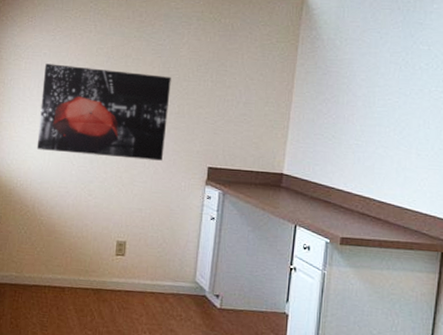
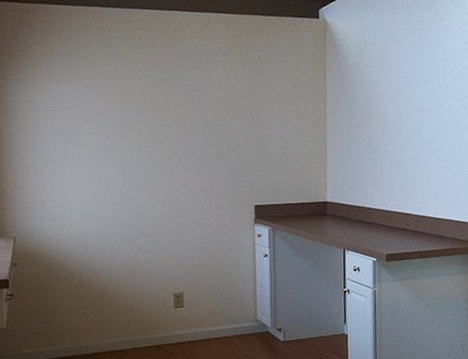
wall art: present [36,64,171,161] -> none [68,117,209,212]

